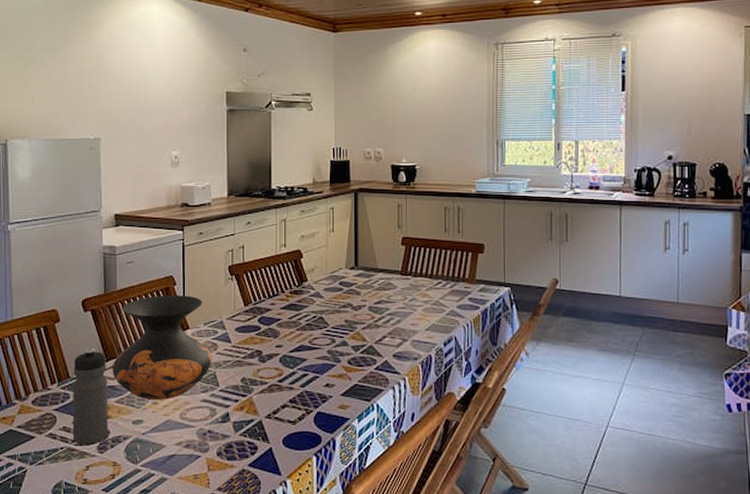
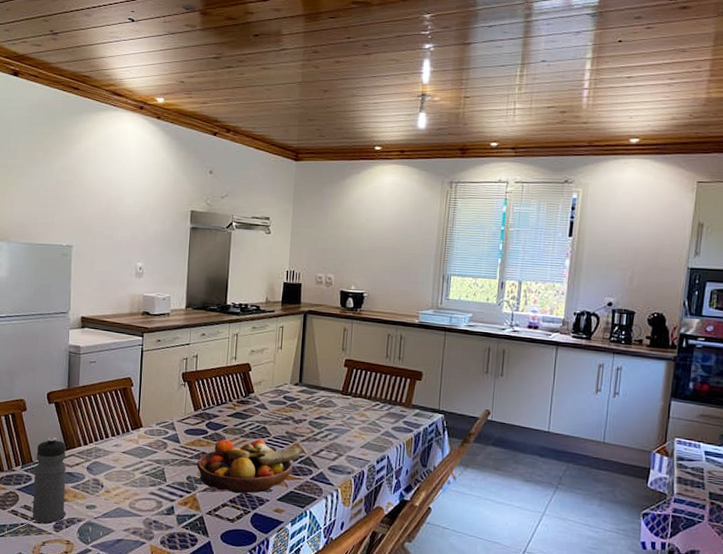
vase: present [112,295,212,400] -> none [70,394,162,490]
fruit bowl: none [251,330,364,392] -> present [196,439,303,494]

